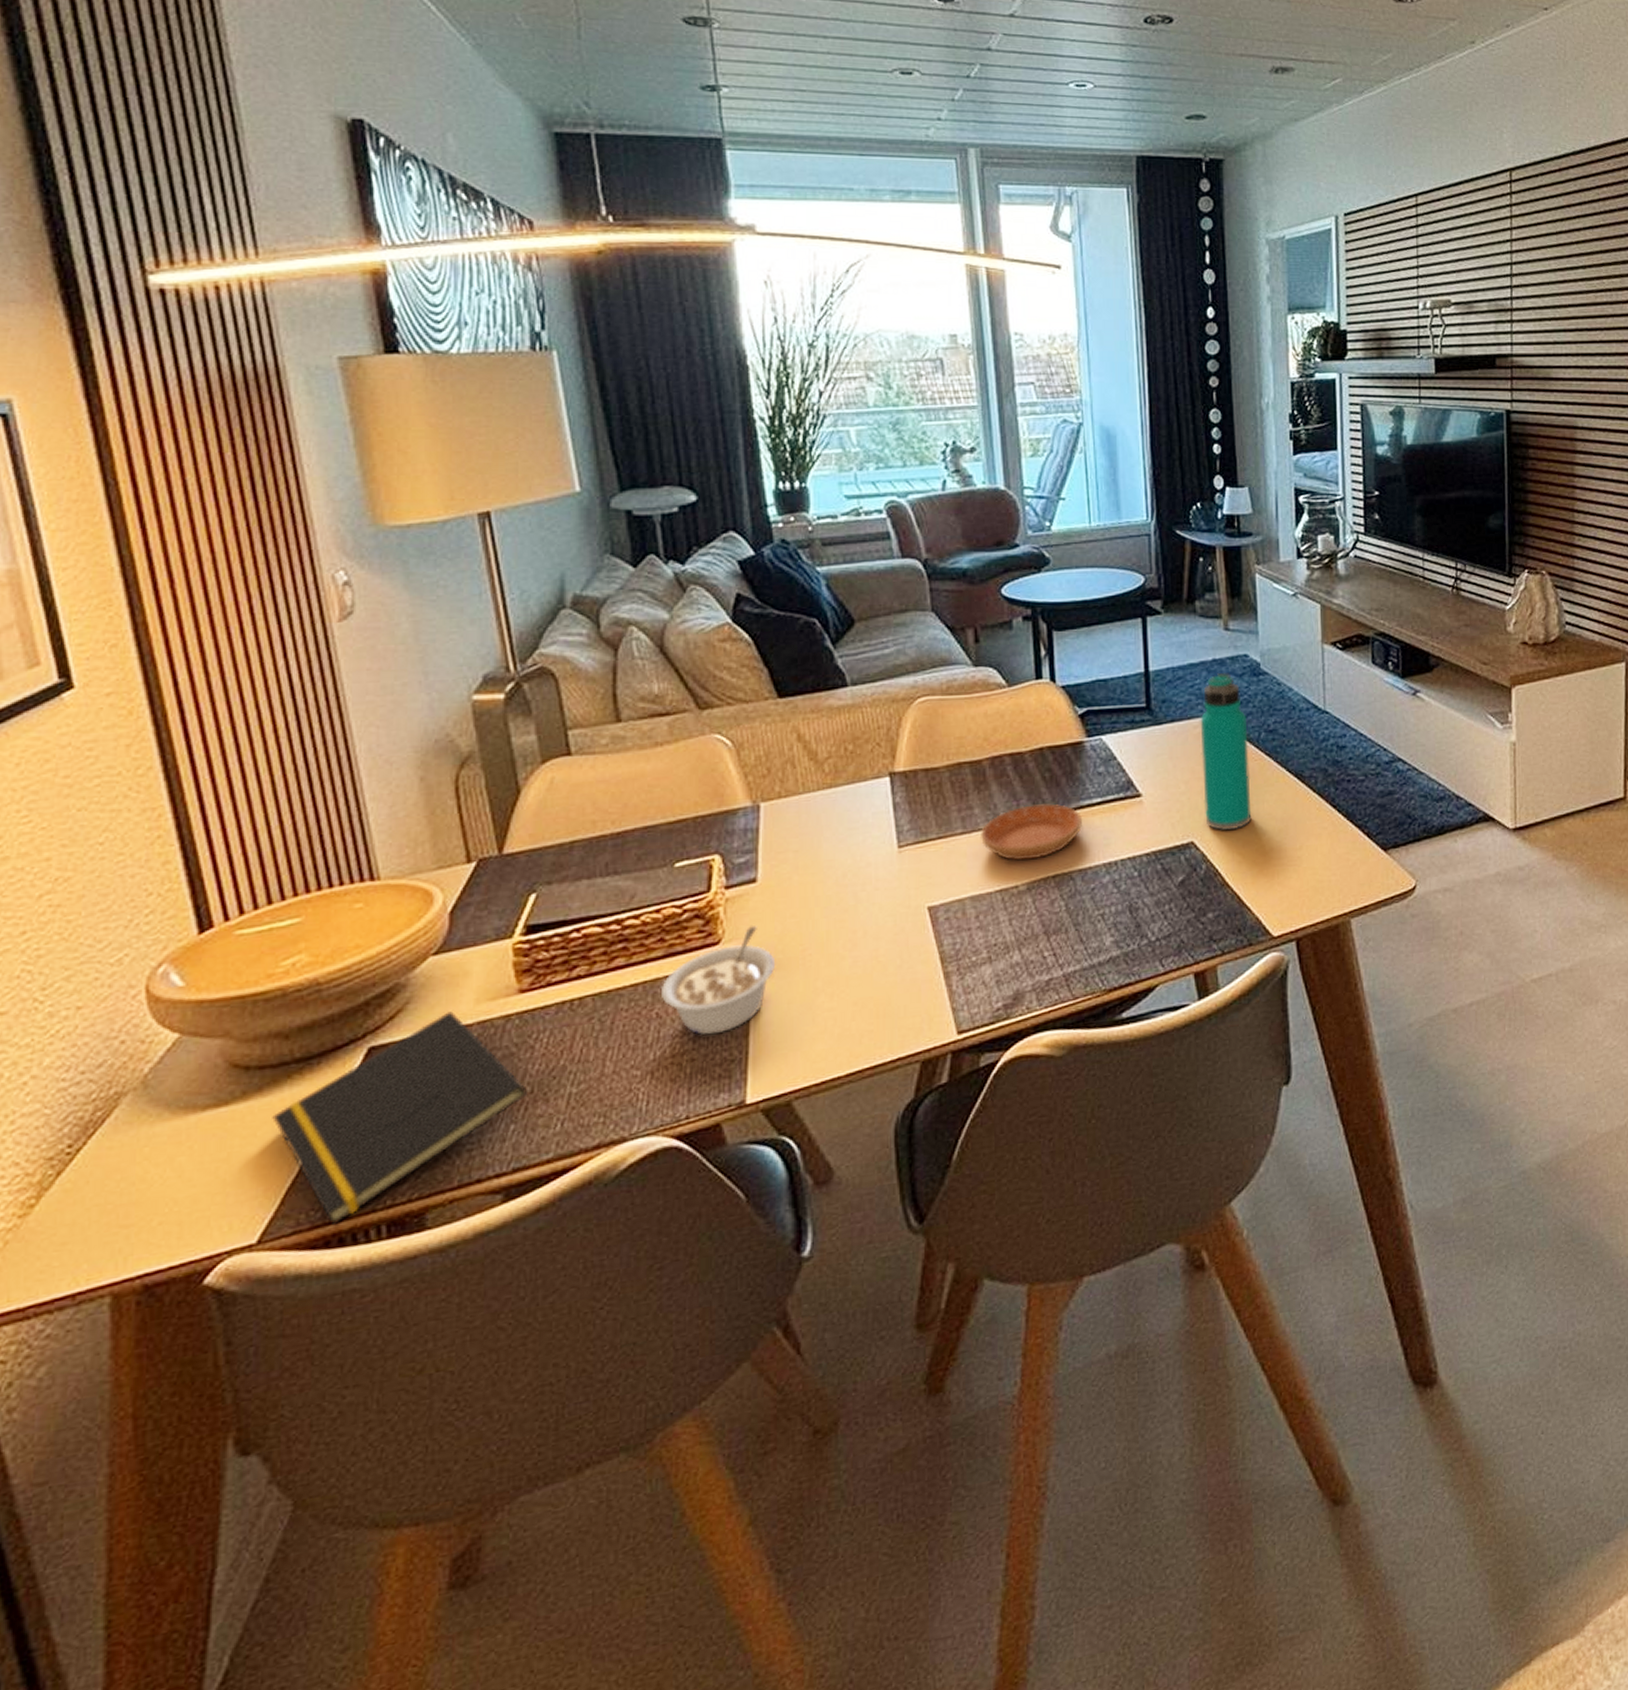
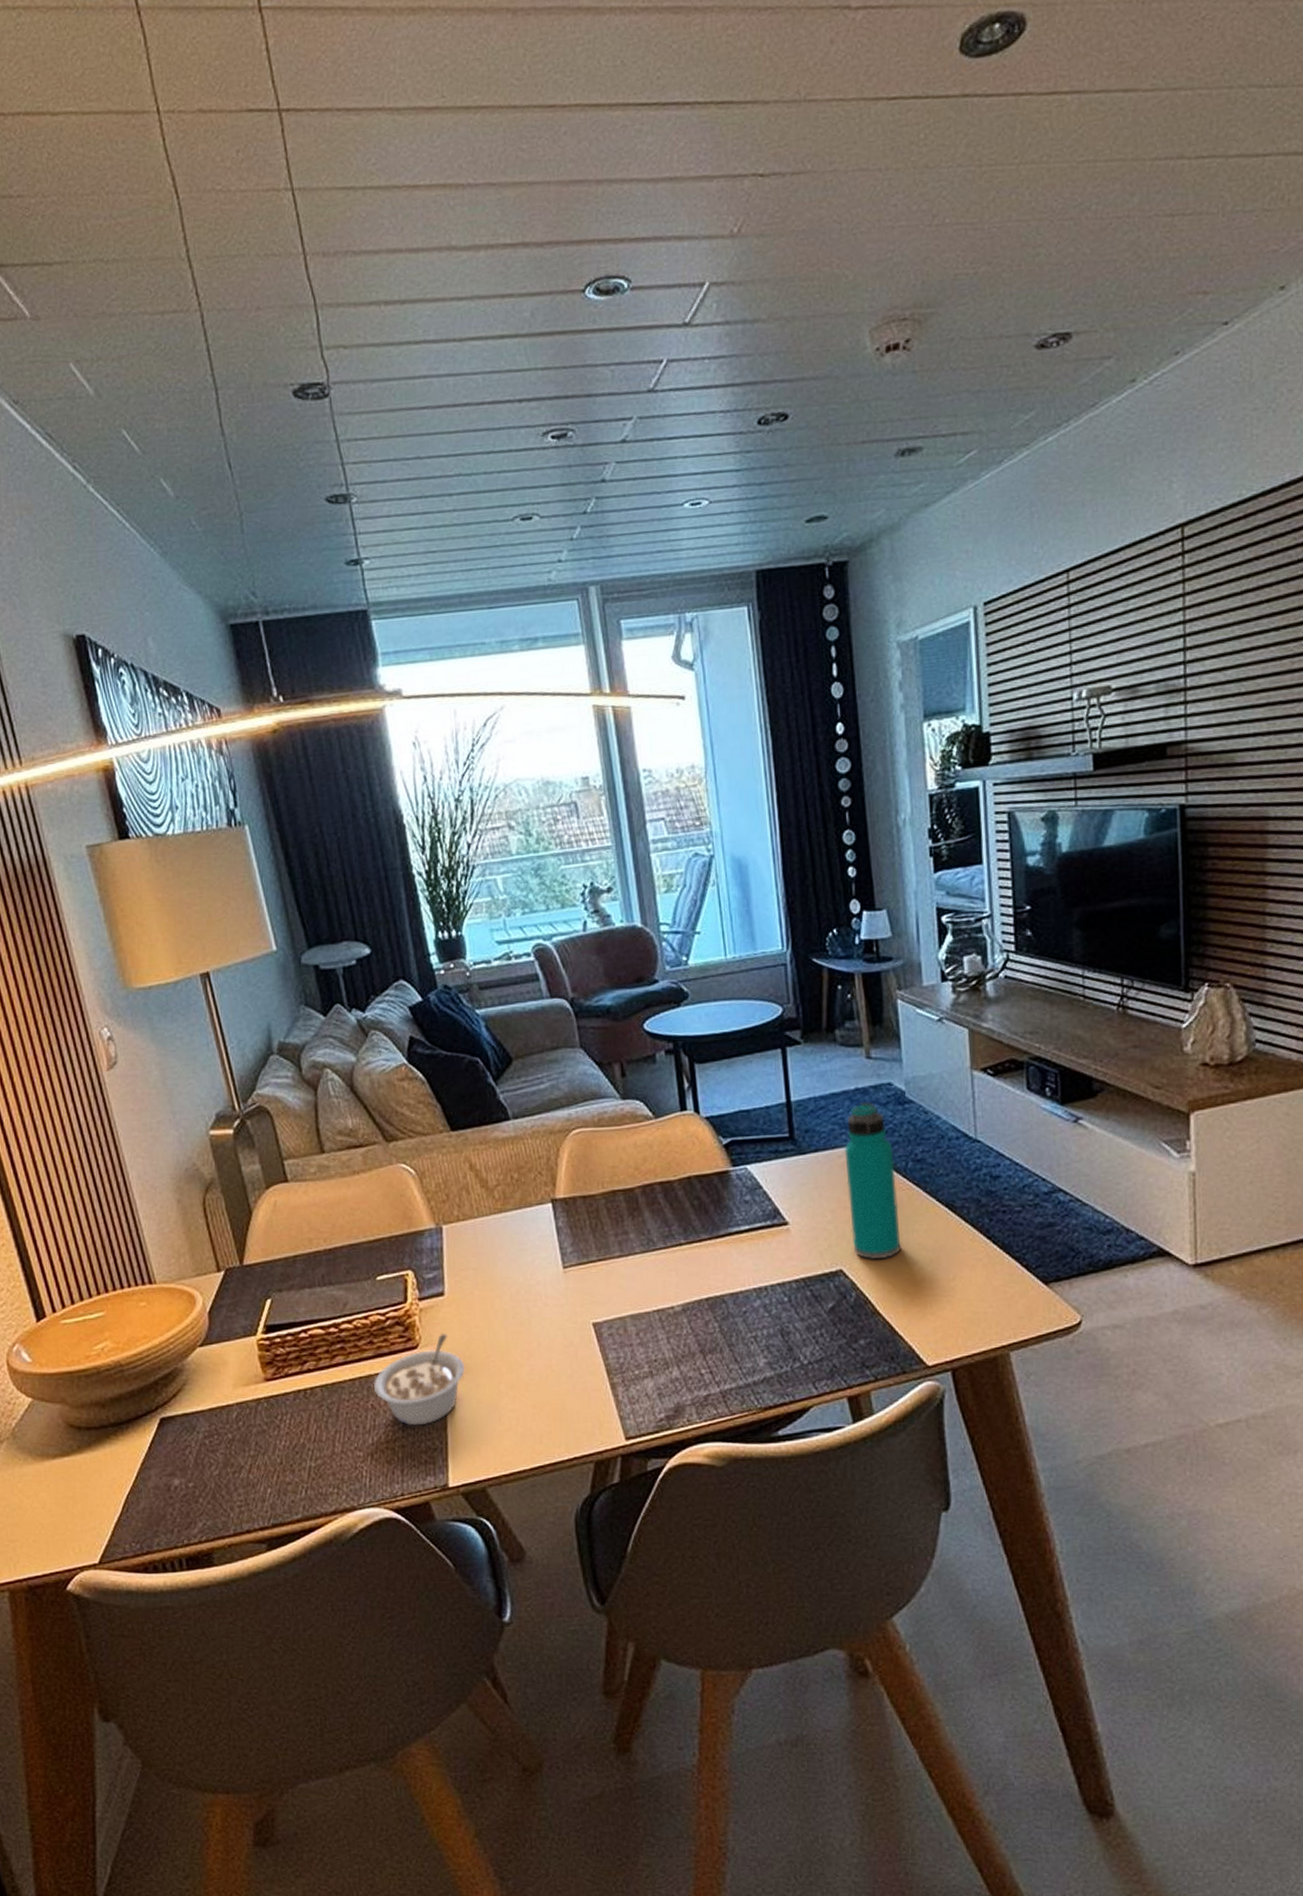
notepad: present [272,1011,527,1226] -> none [99,1393,278,1556]
saucer: present [980,804,1082,861] -> none [636,1230,732,1284]

